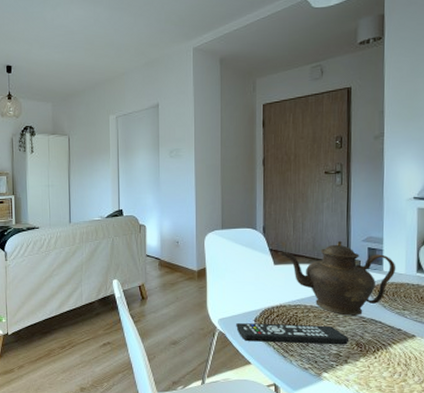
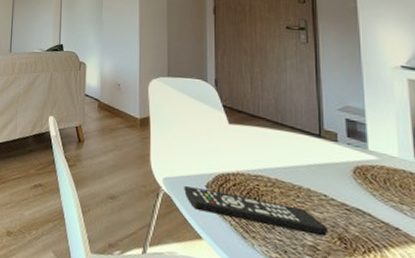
teapot: present [277,240,396,316] -> none [233,106,386,201]

